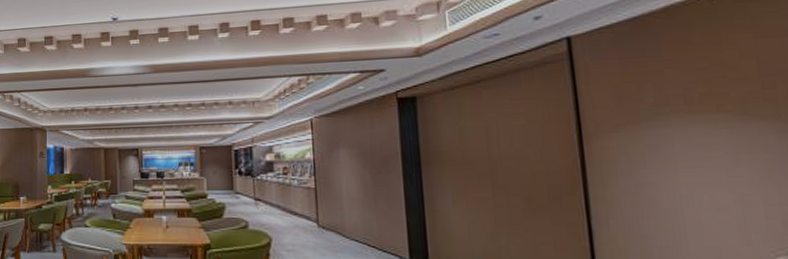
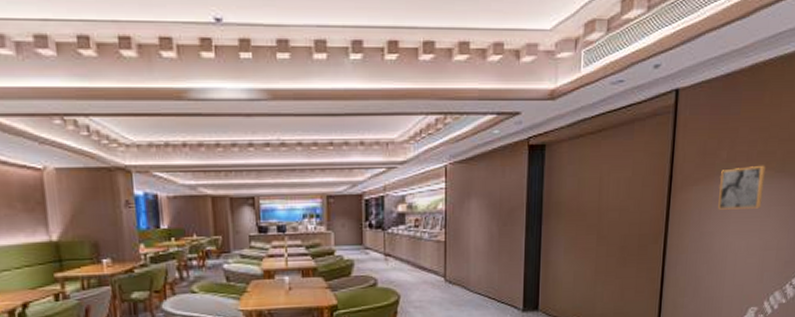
wall art: none [650,108,723,158] -> present [718,165,766,210]

